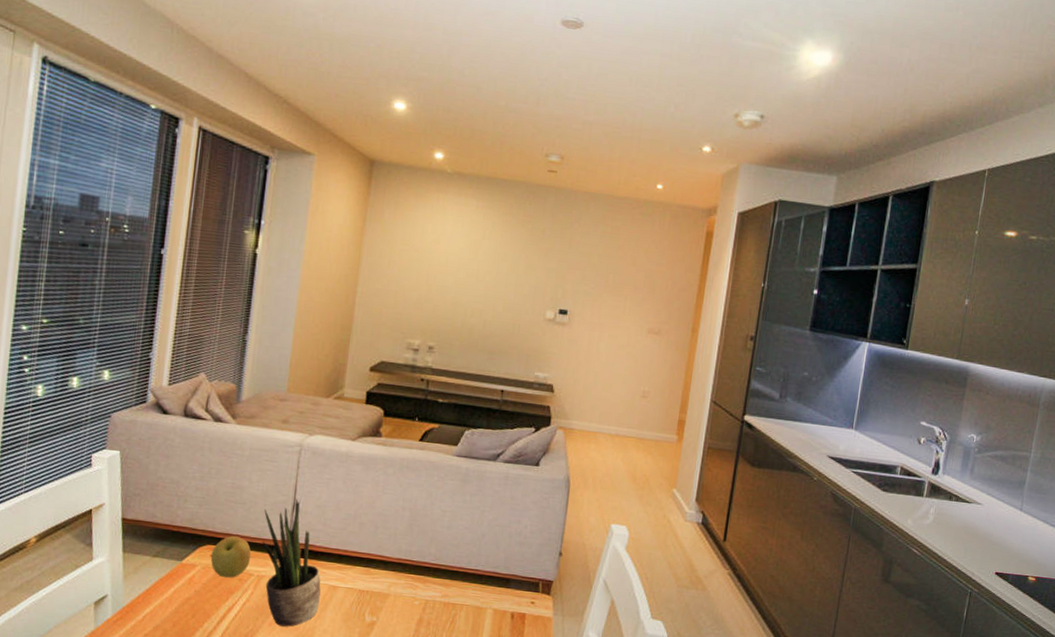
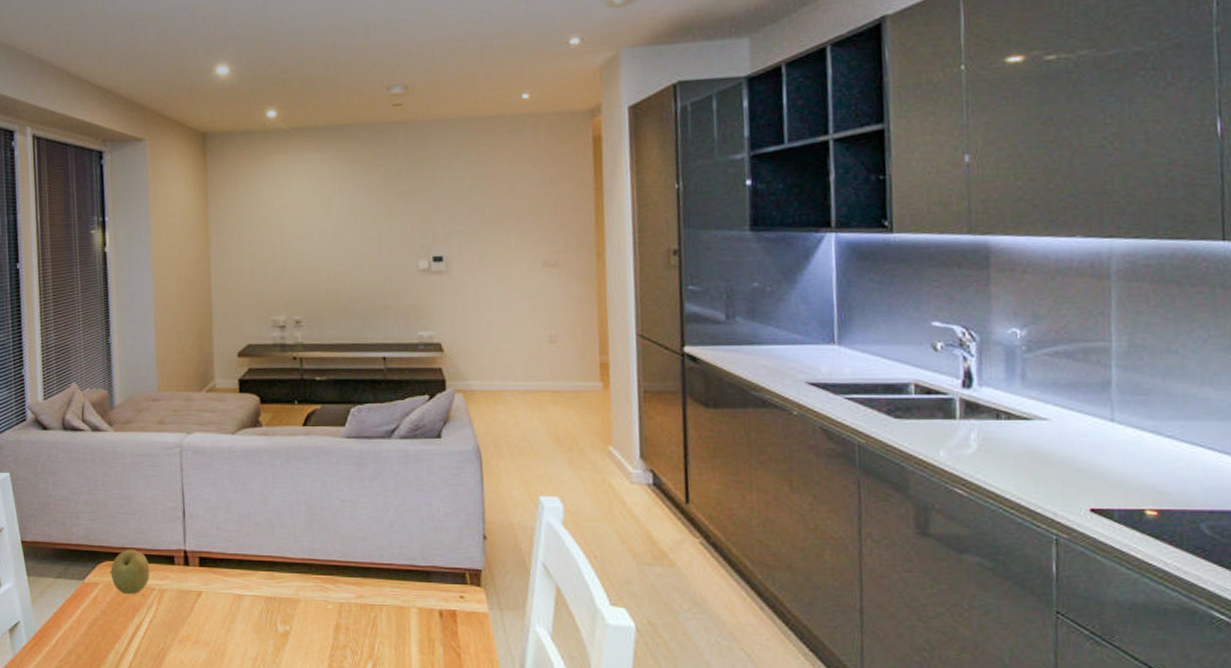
potted plant: present [262,498,321,627] -> none [155,503,228,643]

